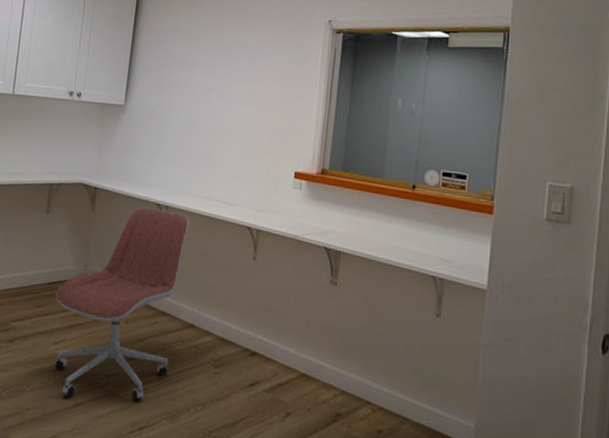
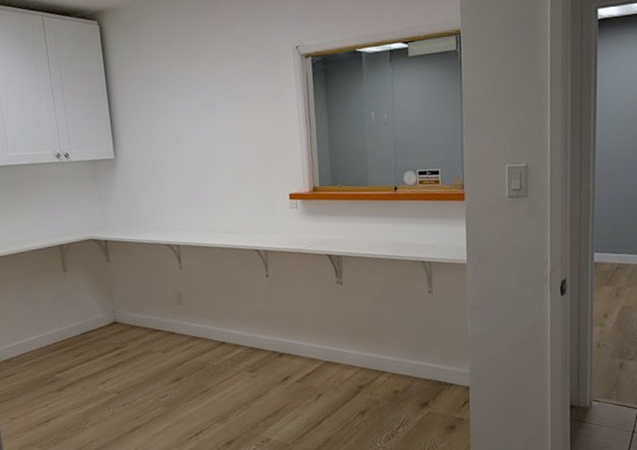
office chair: present [55,207,189,401] -> none [91,249,211,424]

